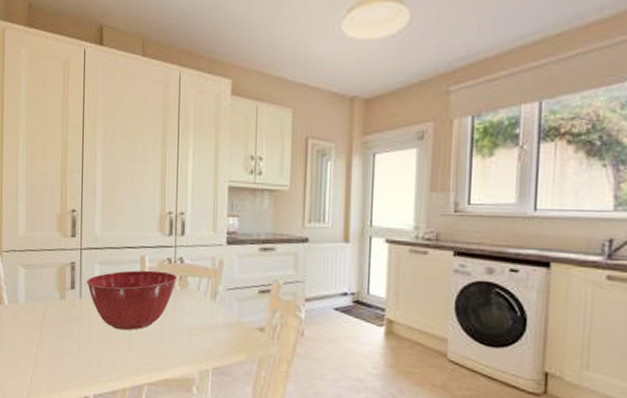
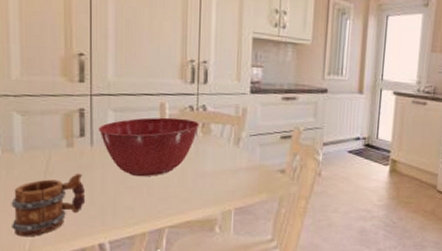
mug: none [14,325,75,385] -> present [11,174,86,237]

